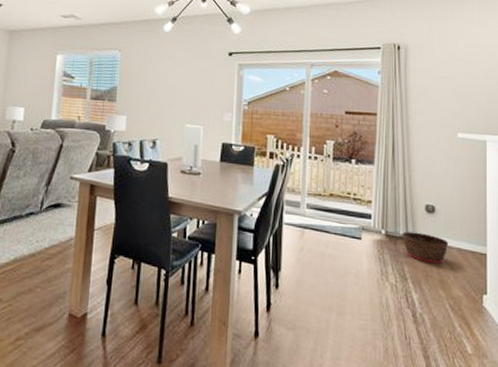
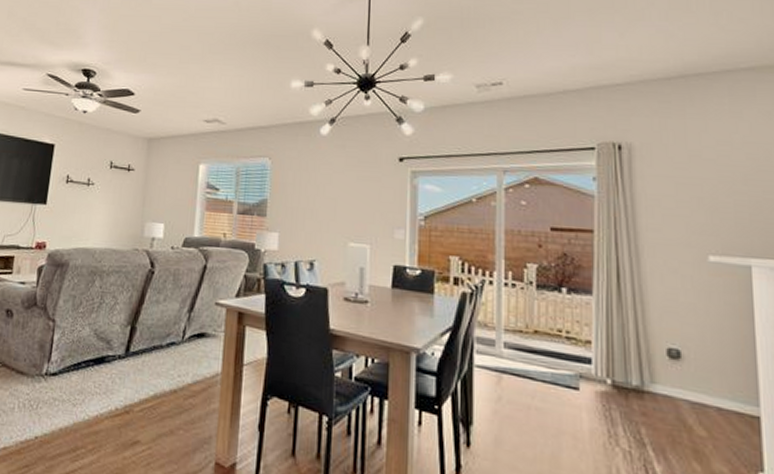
basket: present [402,231,449,264] -> none [636,382,704,427]

